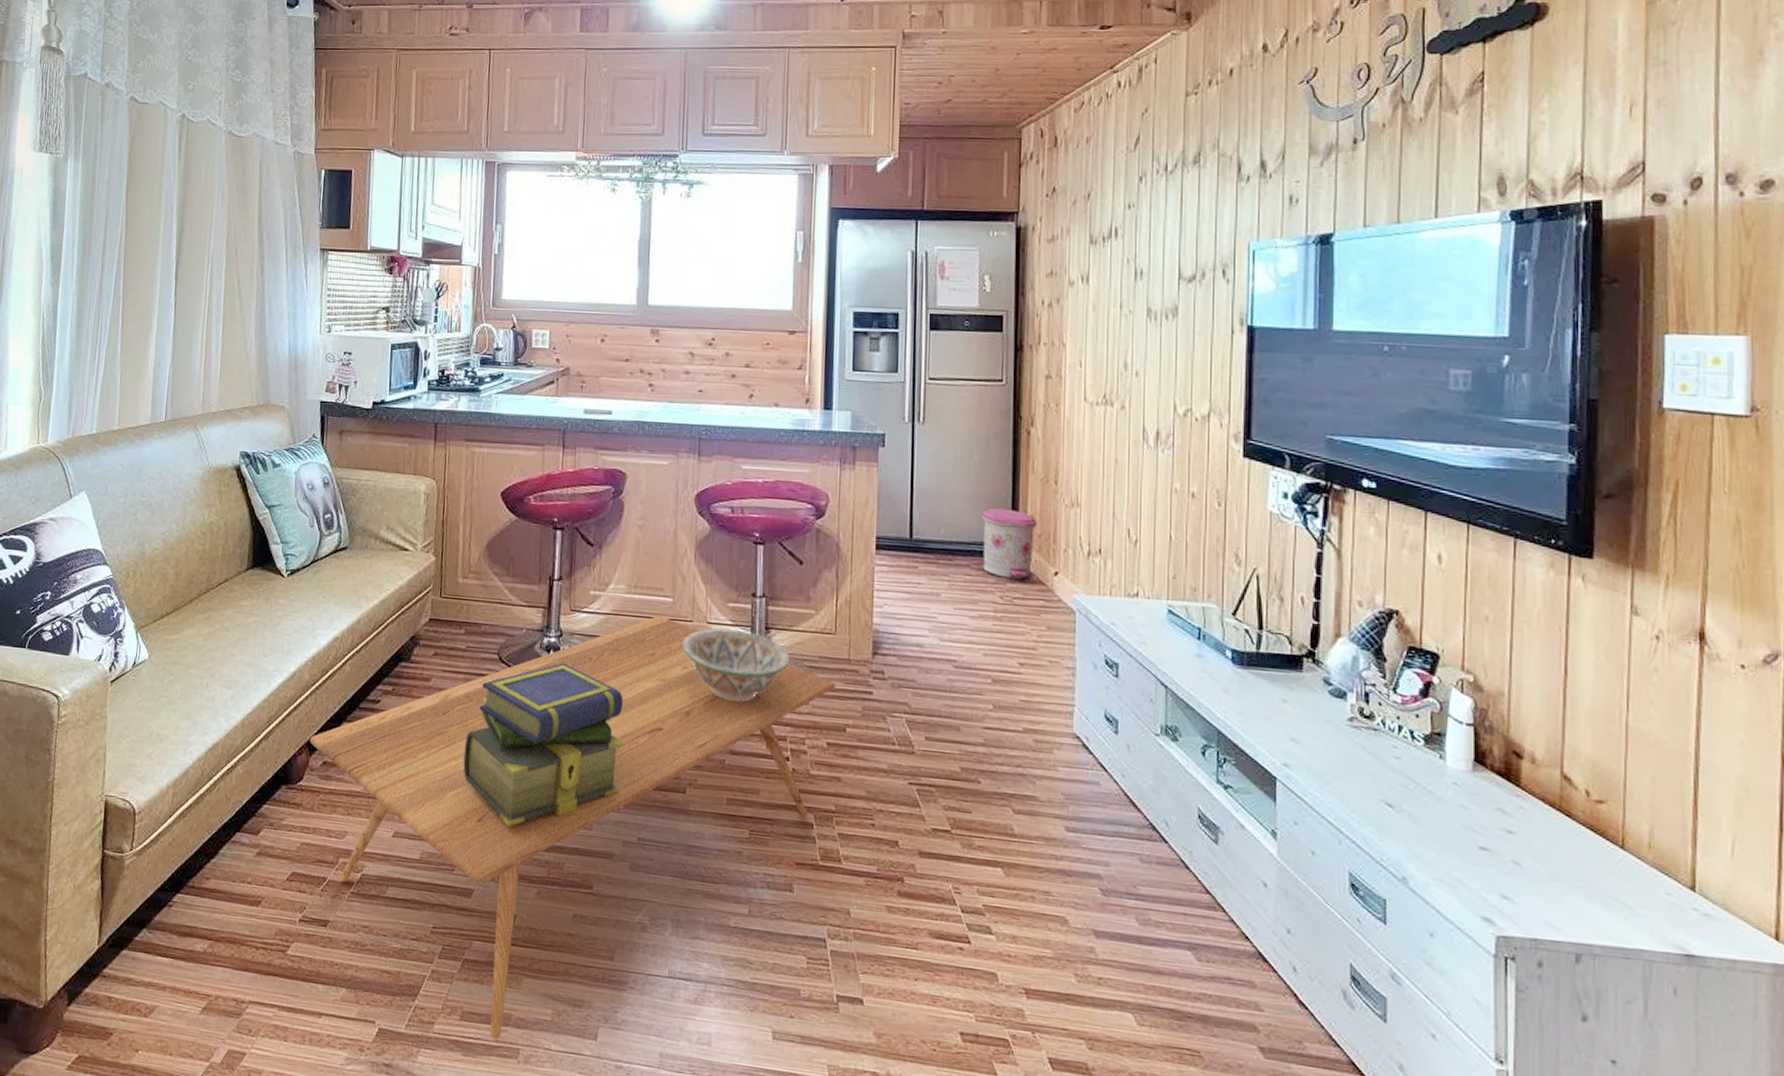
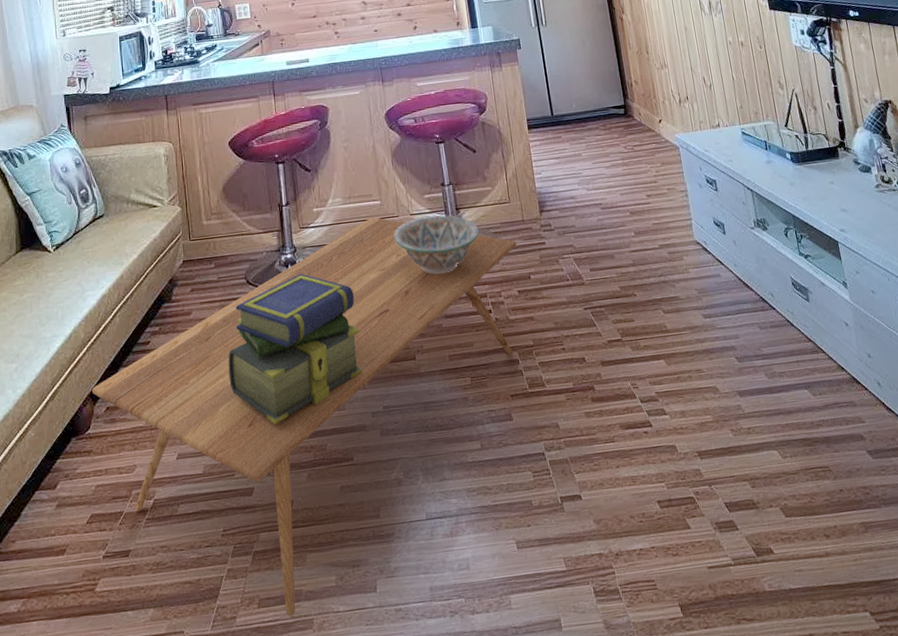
trash can: present [982,508,1038,581] -> none [600,79,644,132]

